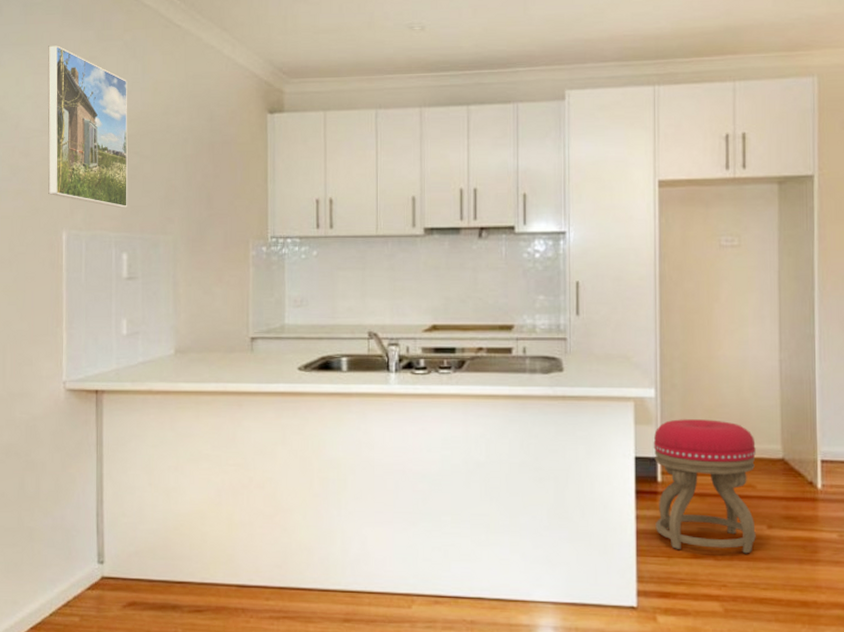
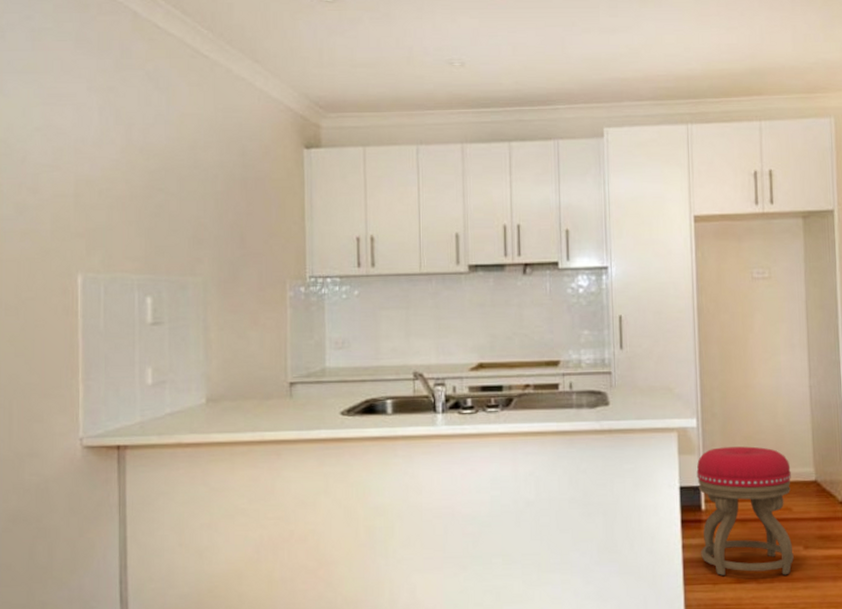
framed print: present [47,45,128,208] -> none [59,74,152,248]

